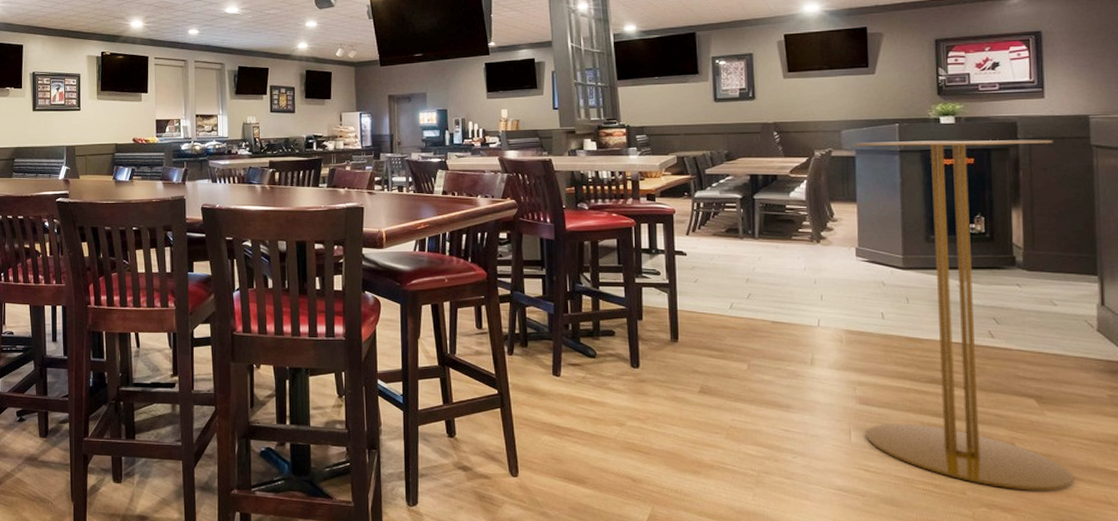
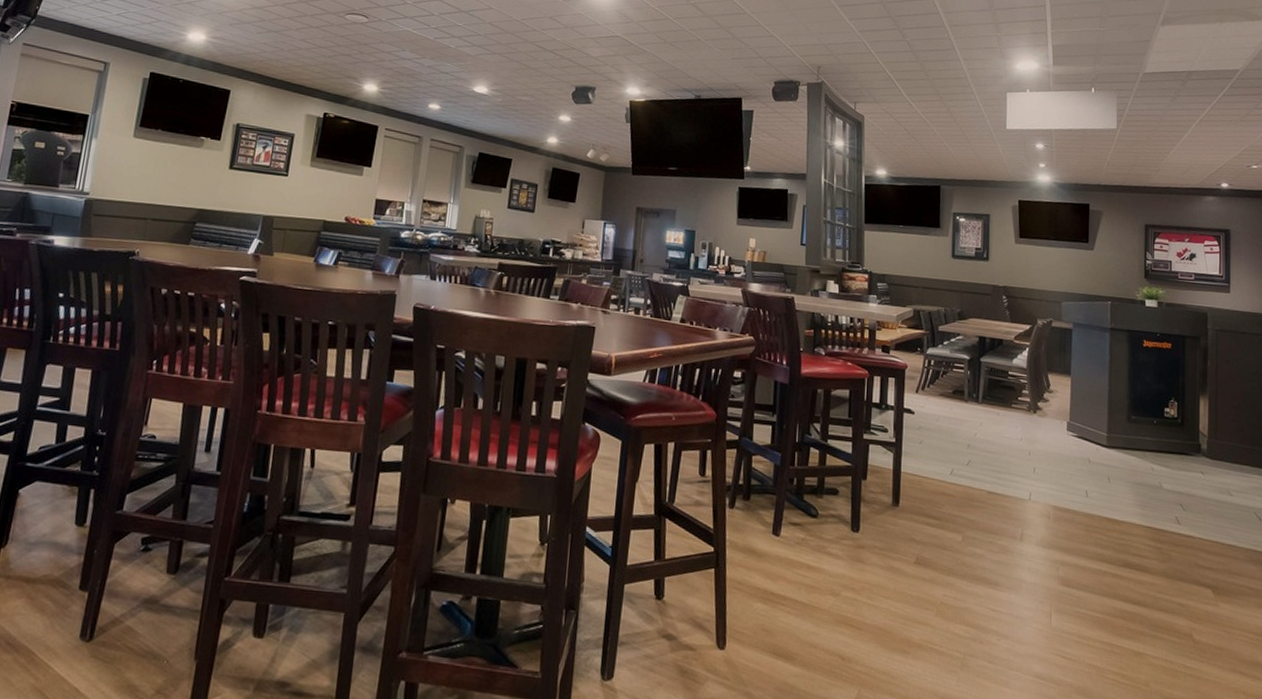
bar table: present [853,139,1074,492] -> none [1065,315,1241,686]

